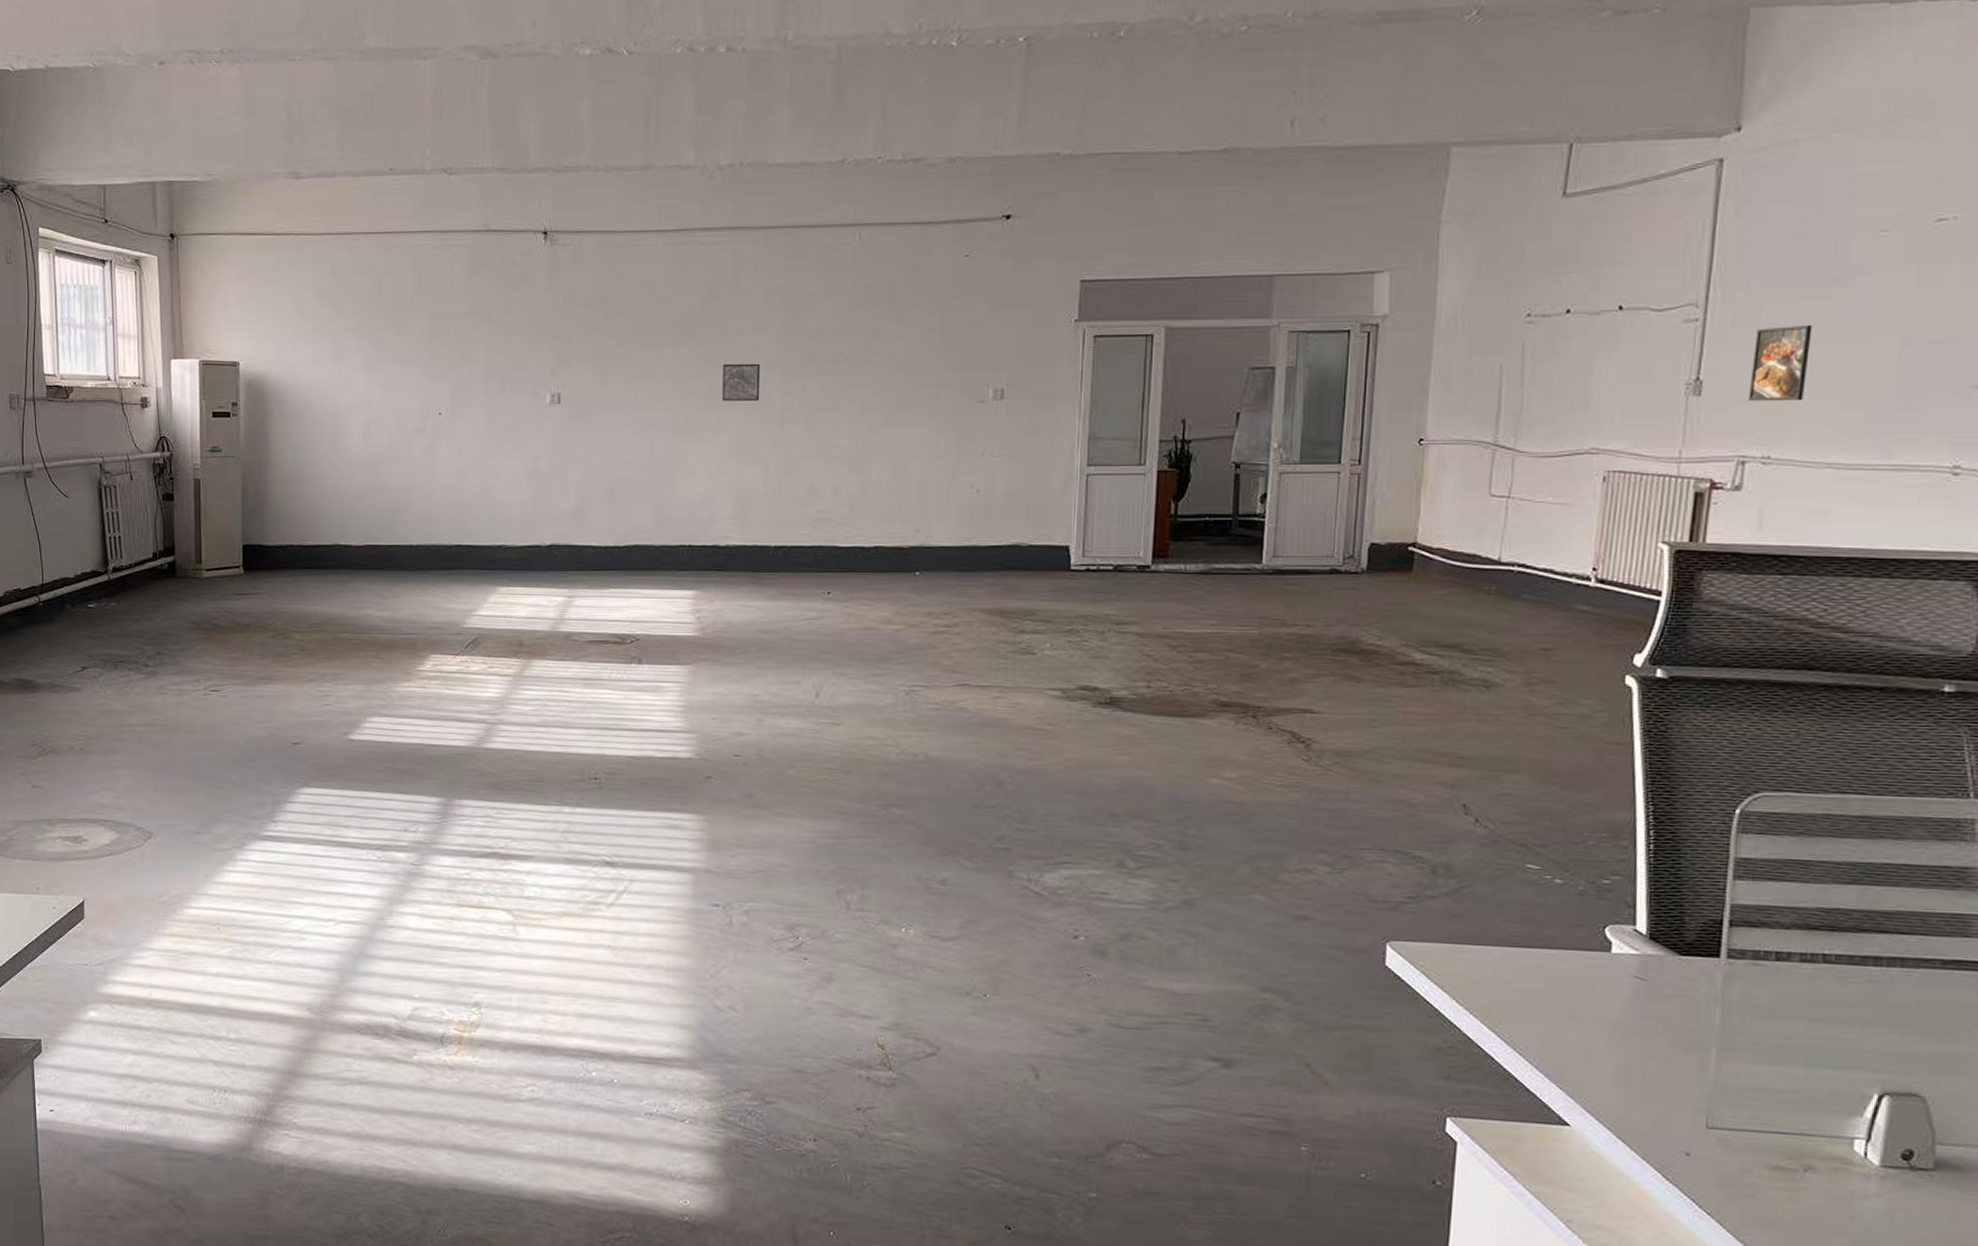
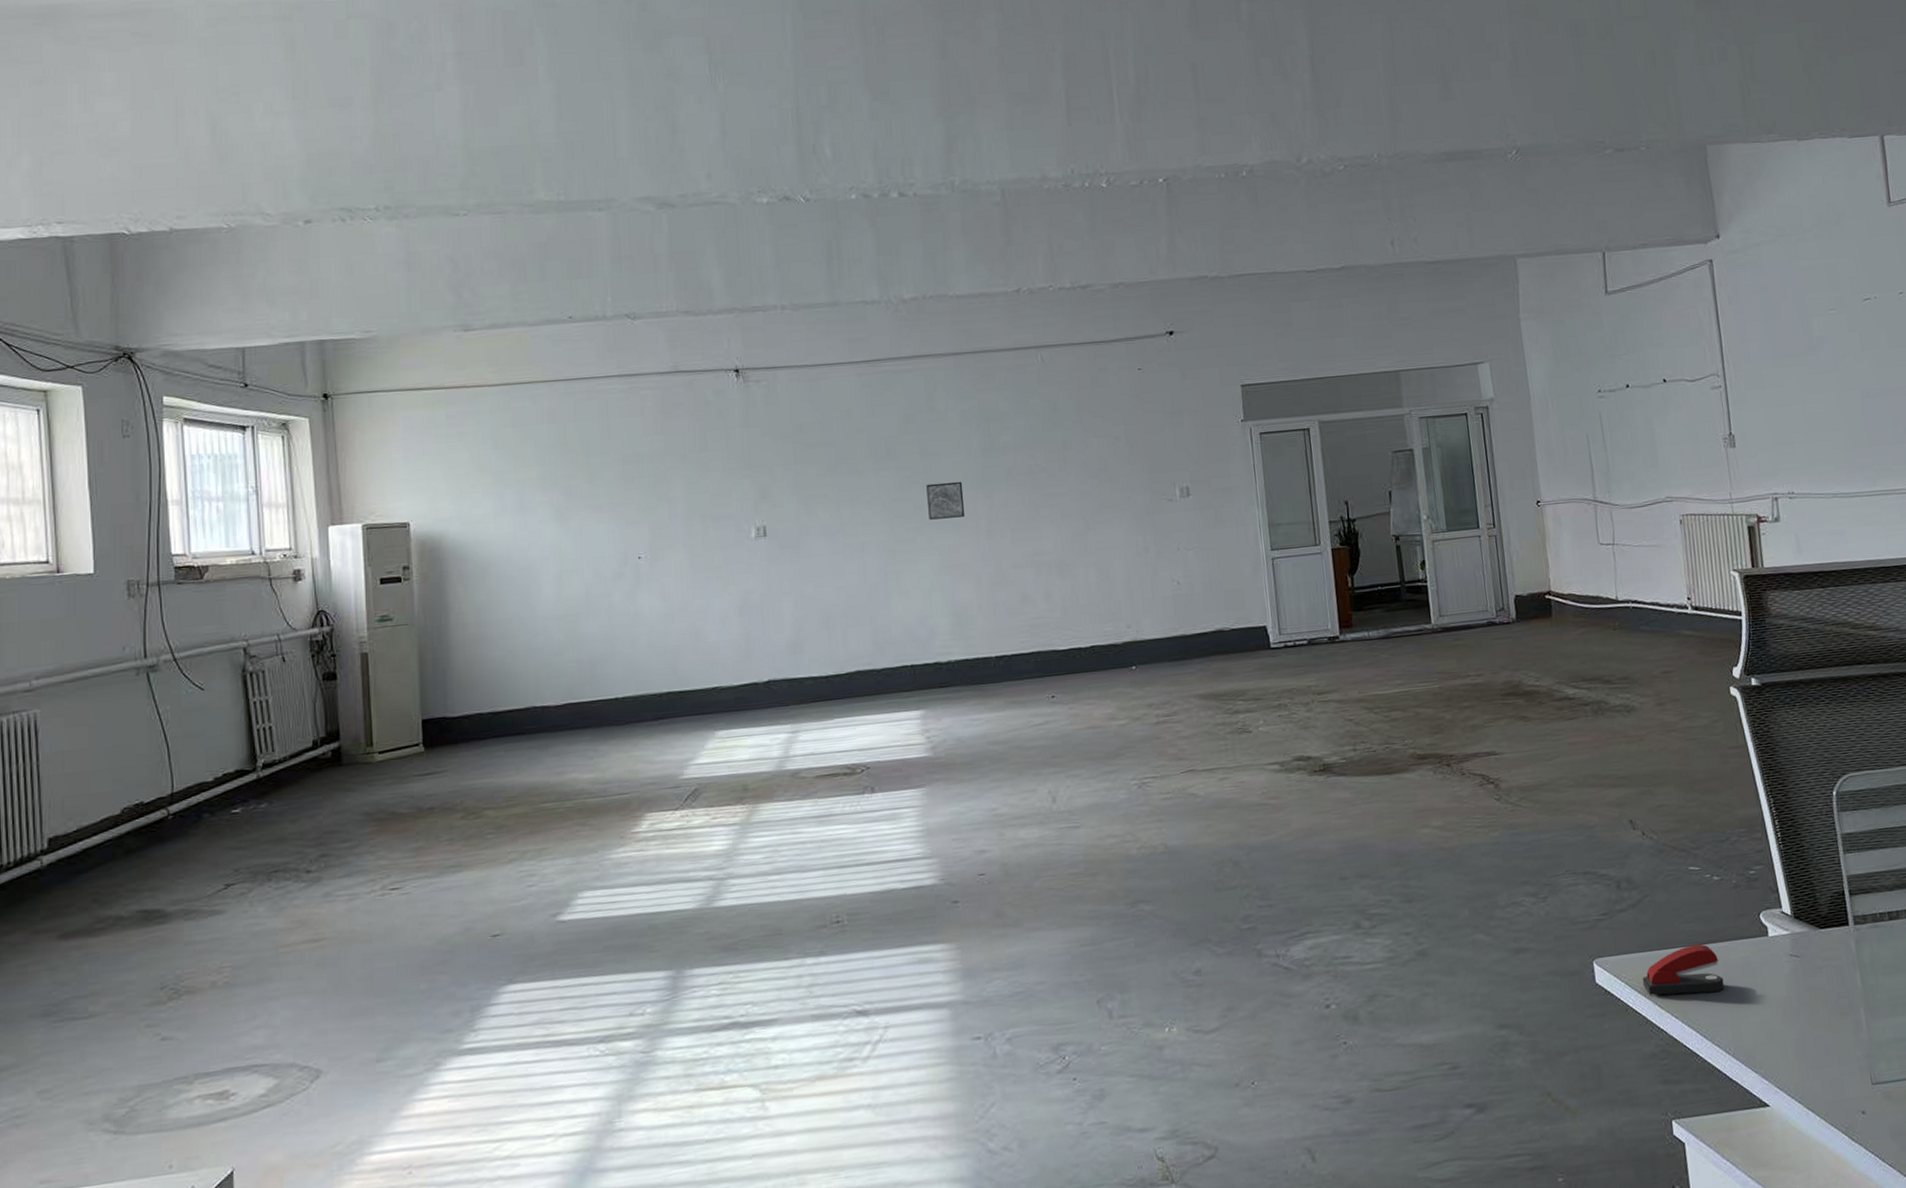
stapler: none [1442,946,1543,999] -> present [1642,944,1725,996]
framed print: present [1749,325,1813,402] -> none [1763,385,1807,449]

